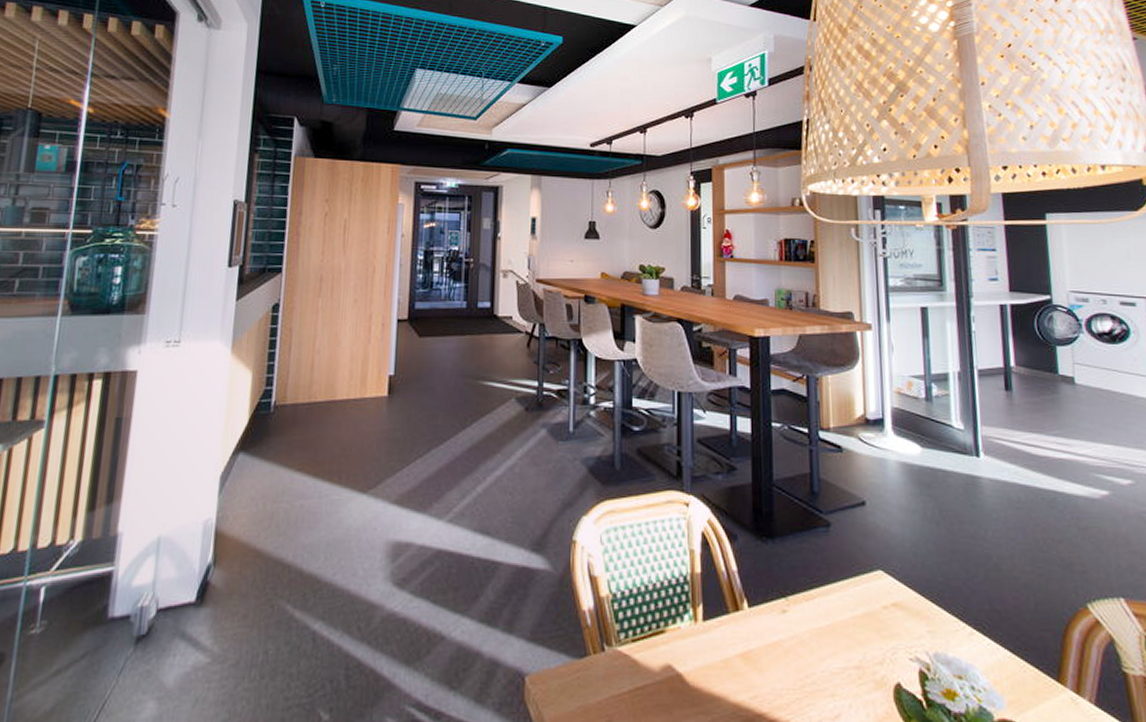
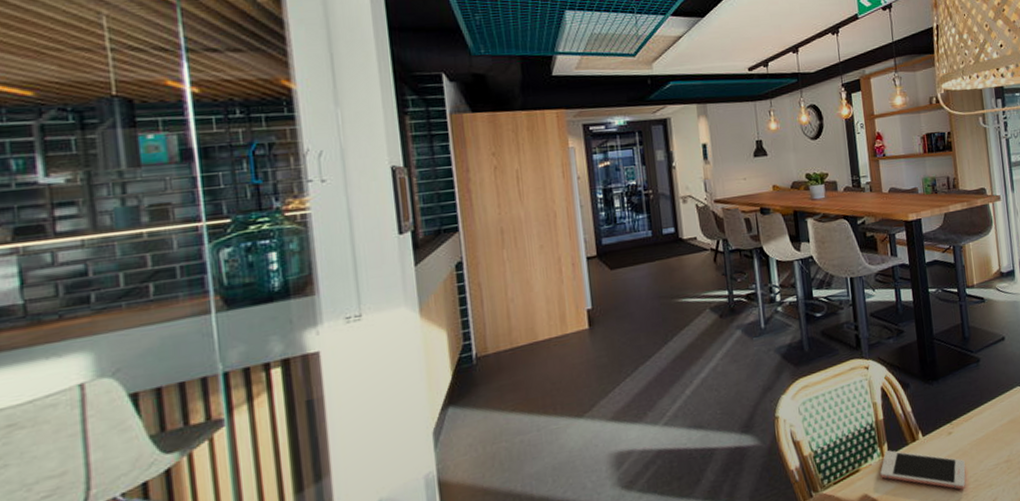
cell phone: none [691,613,801,690] -> present [880,450,966,490]

